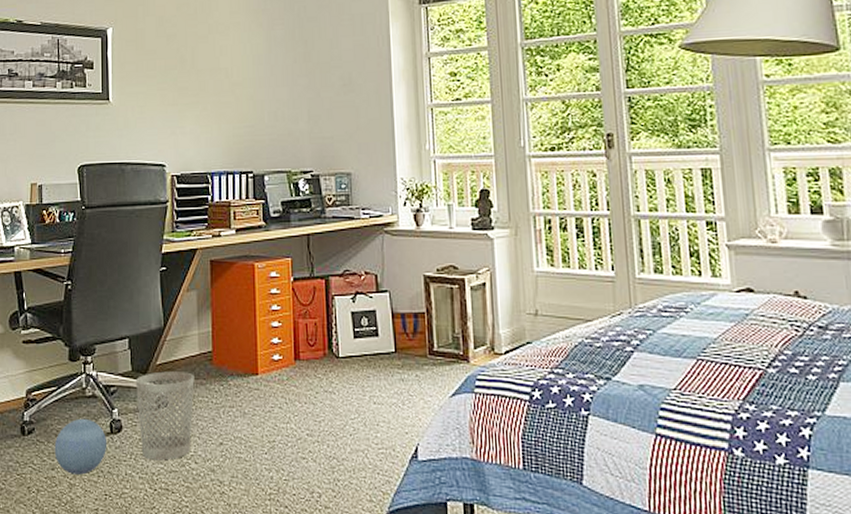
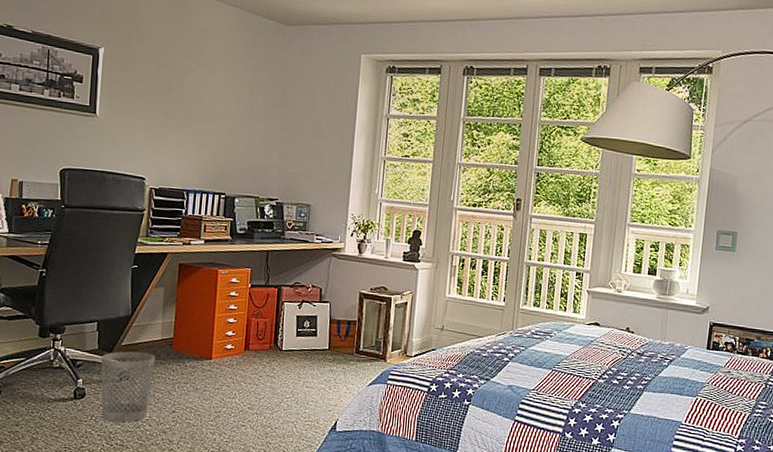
ball: present [54,418,108,475] -> none [19,385,71,431]

